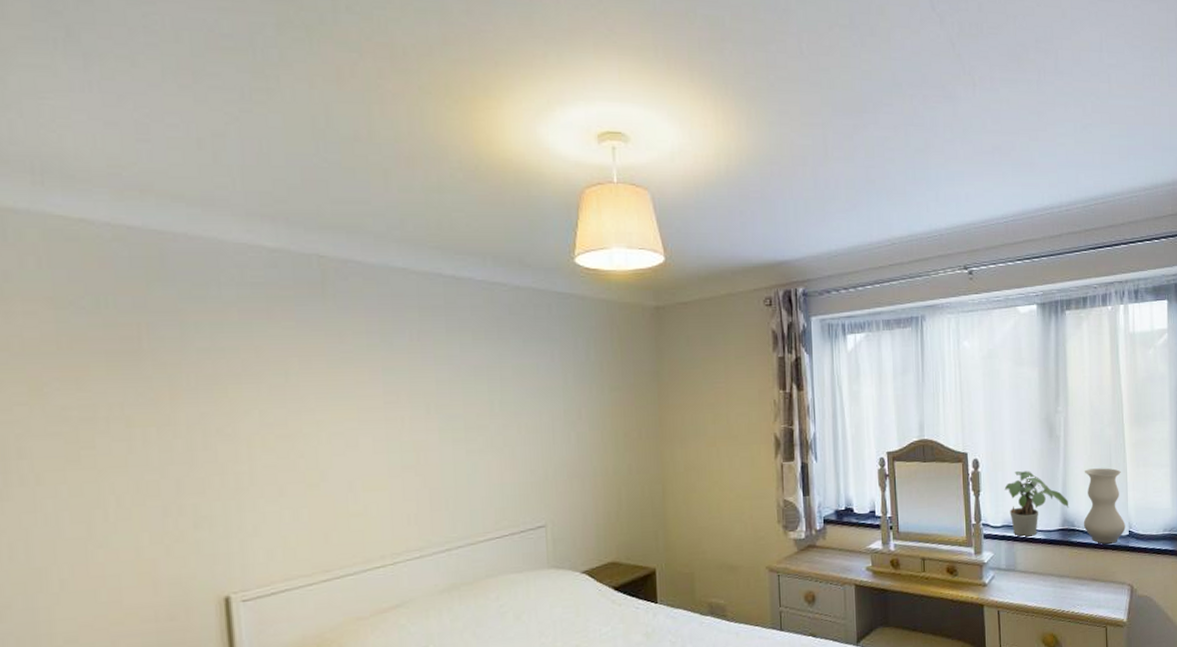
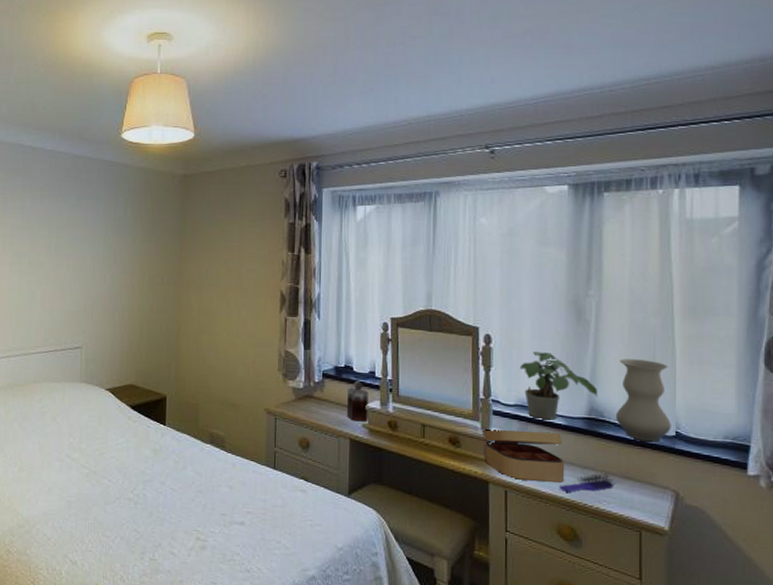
perfume bottle: none [850,523,871,566] -> present [347,381,369,422]
jewelry box: none [976,547,1046,598] -> present [483,430,565,483]
hairbrush: none [1042,579,1087,602] -> present [559,473,617,492]

